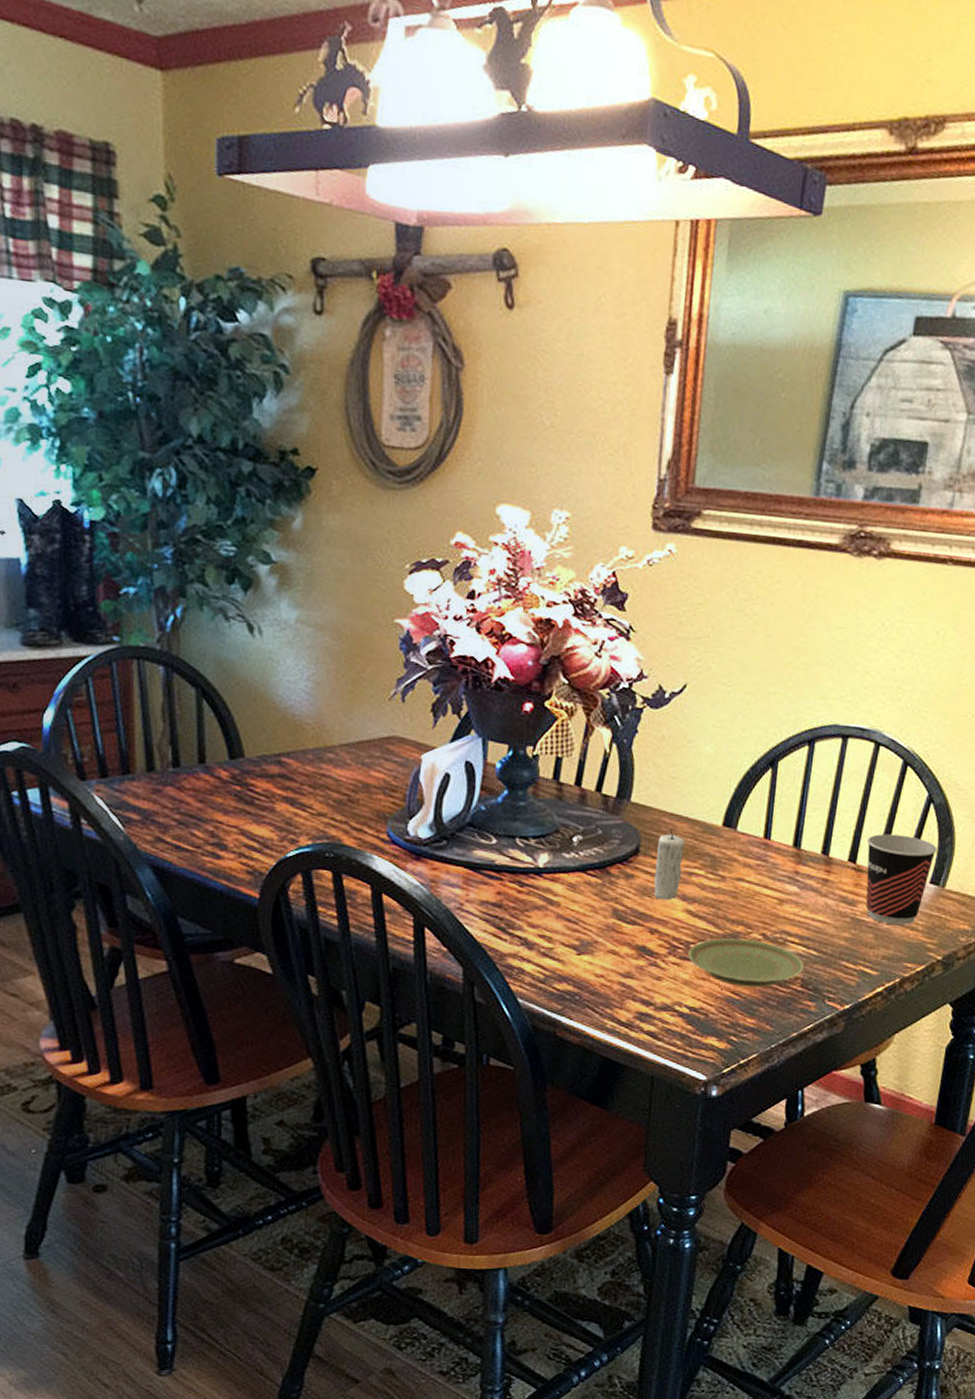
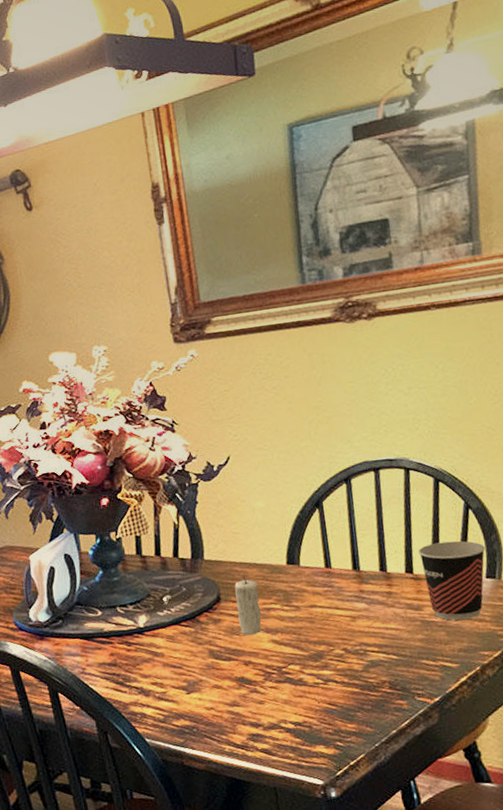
plate: present [688,938,804,988] -> none [282,655,388,698]

